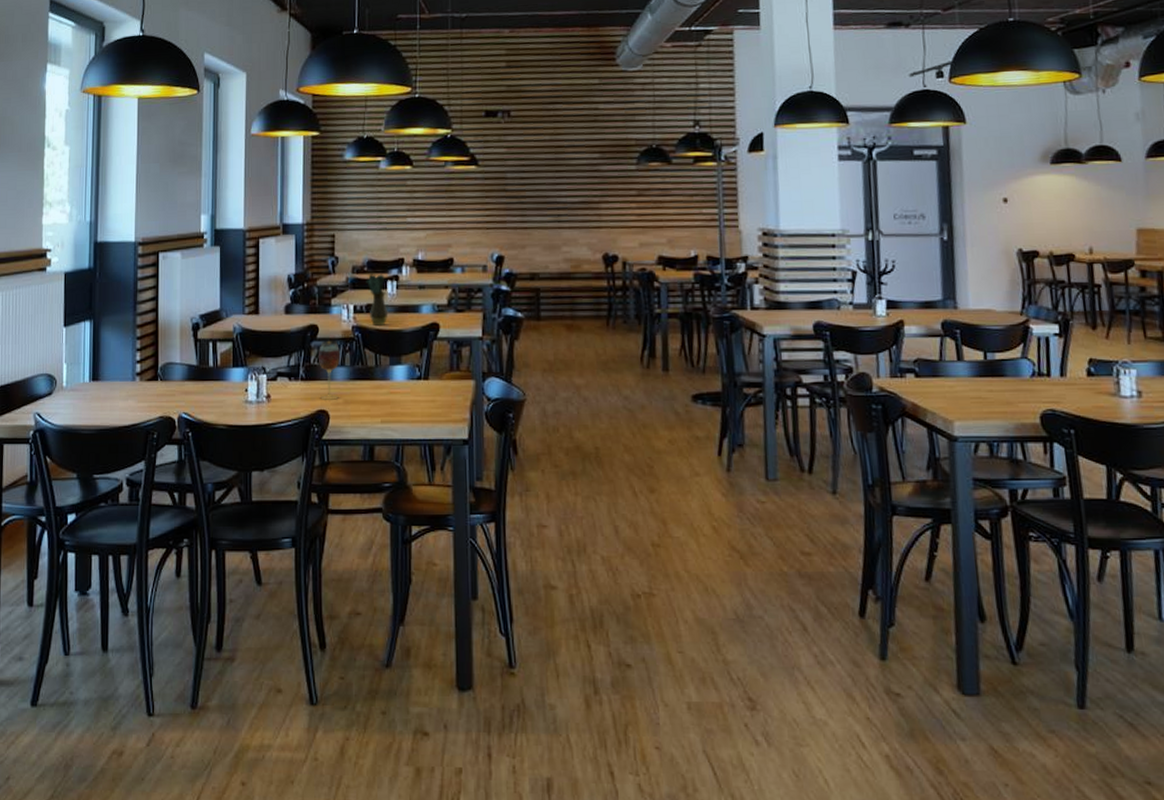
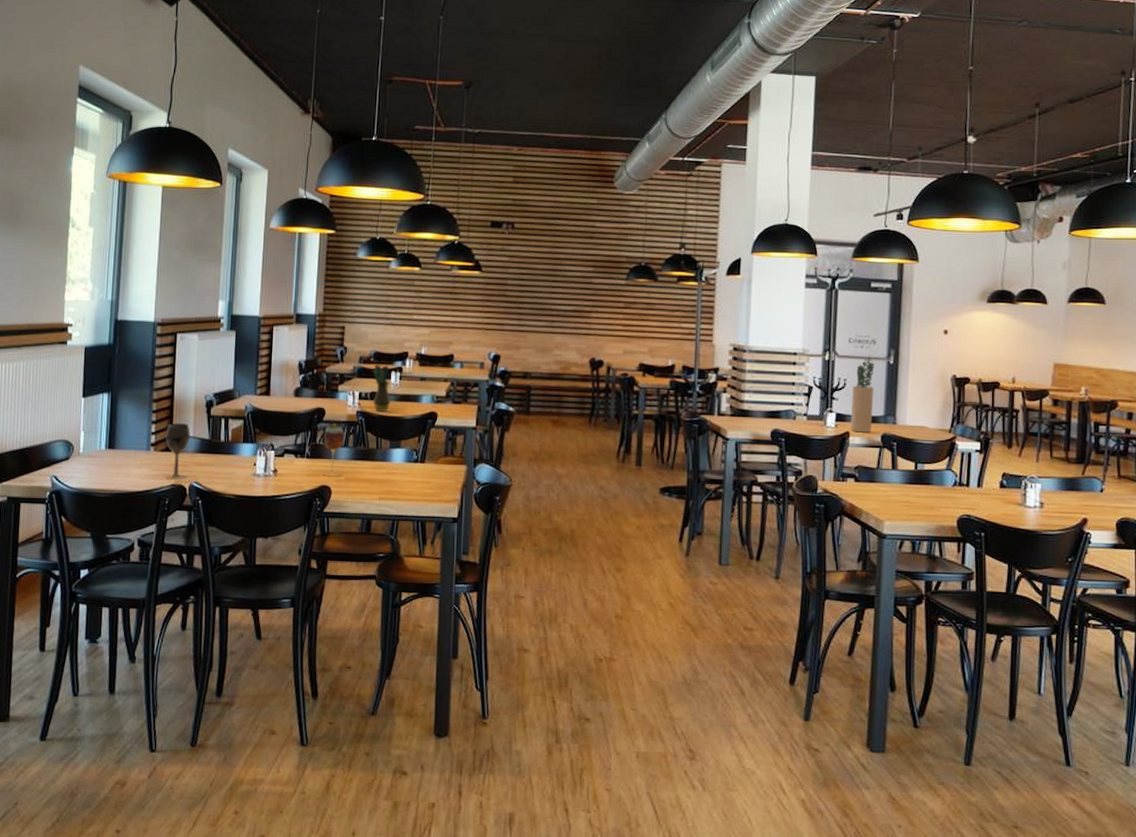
wine glass: none [151,349,177,412] -> present [164,423,190,480]
vase: none [902,232,930,321] -> present [850,355,875,433]

